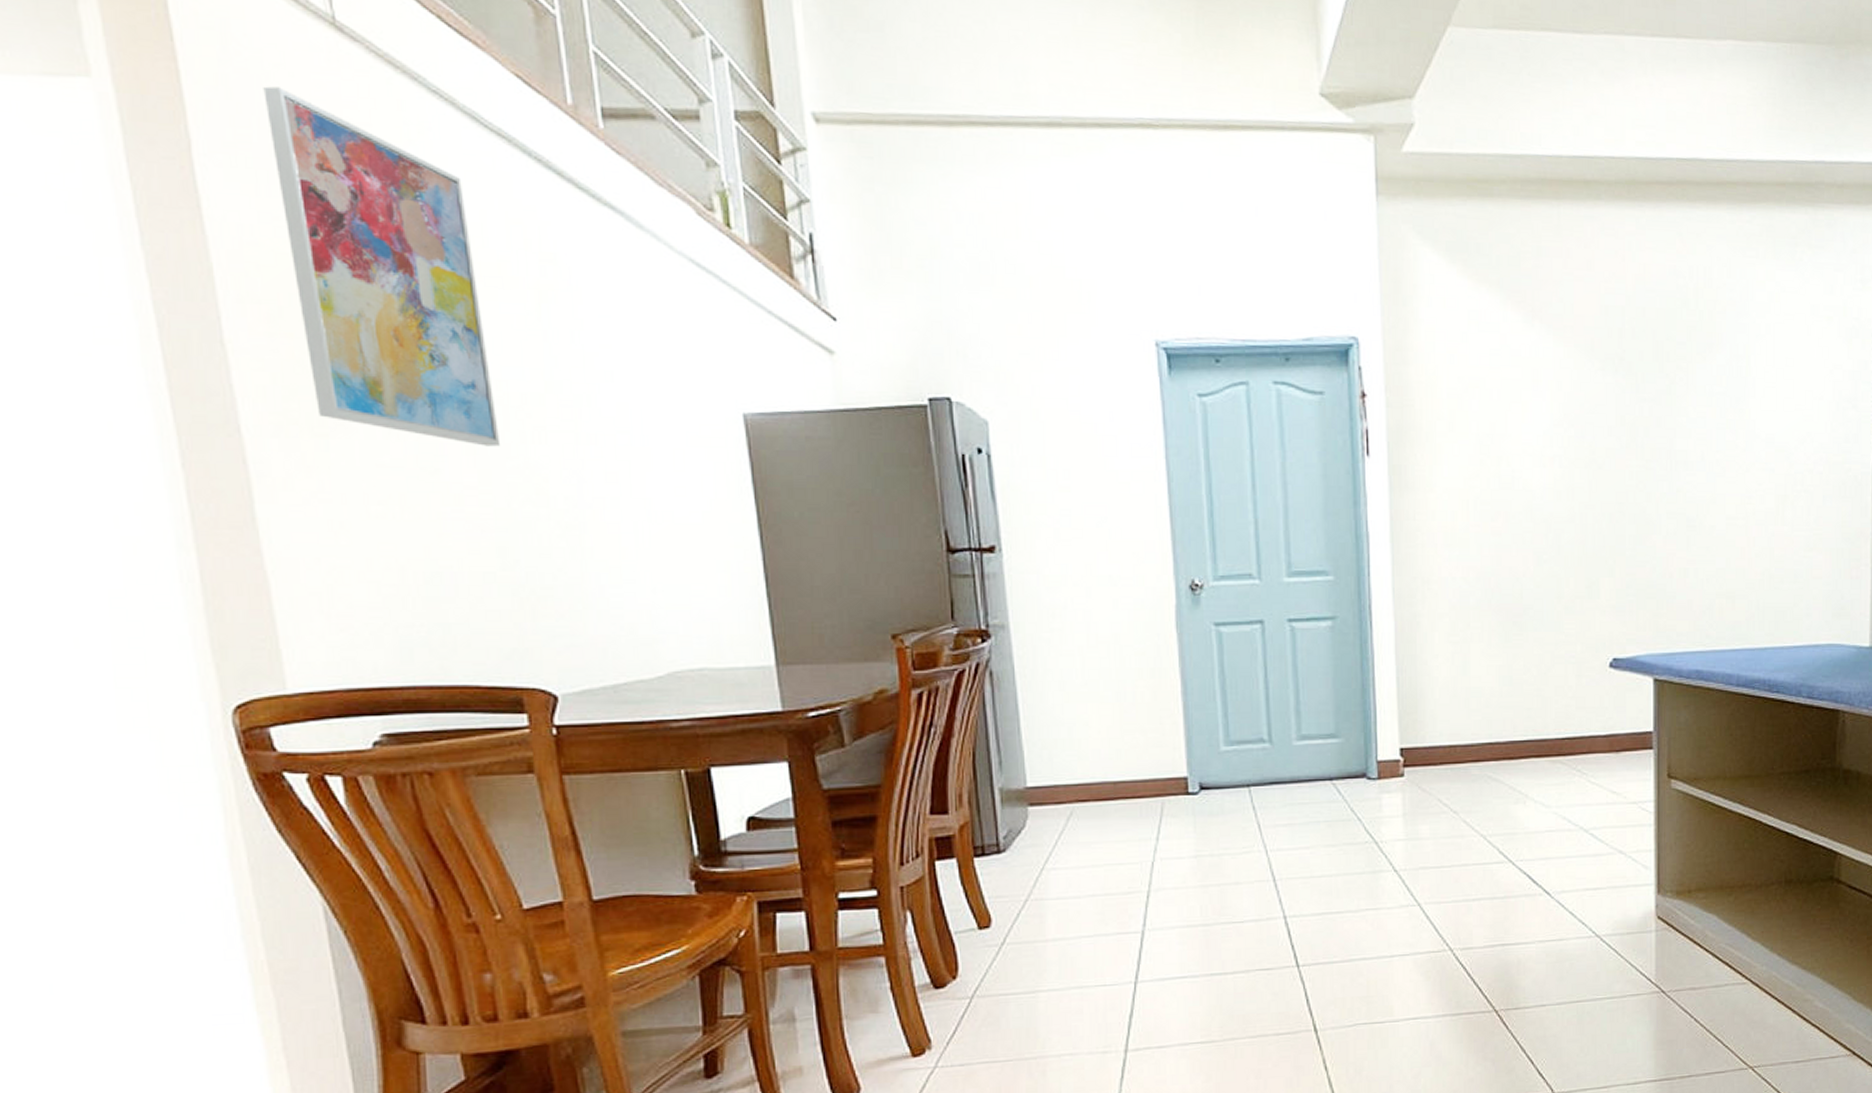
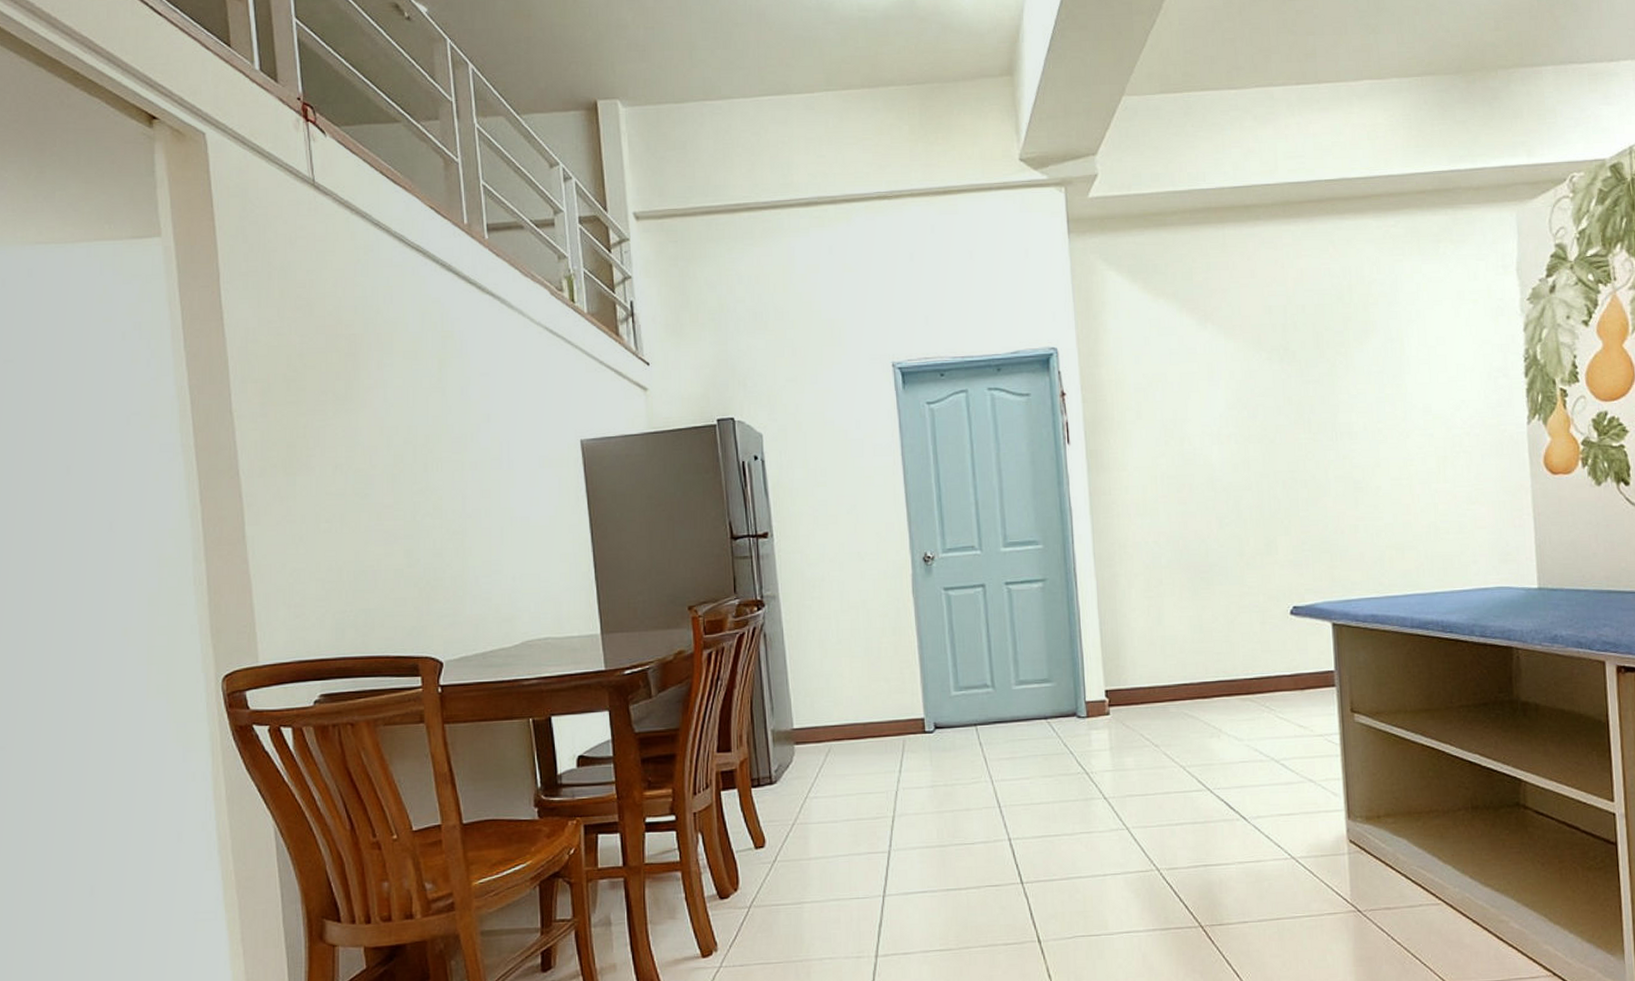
wall art: present [263,86,501,447] -> none [267,231,411,476]

